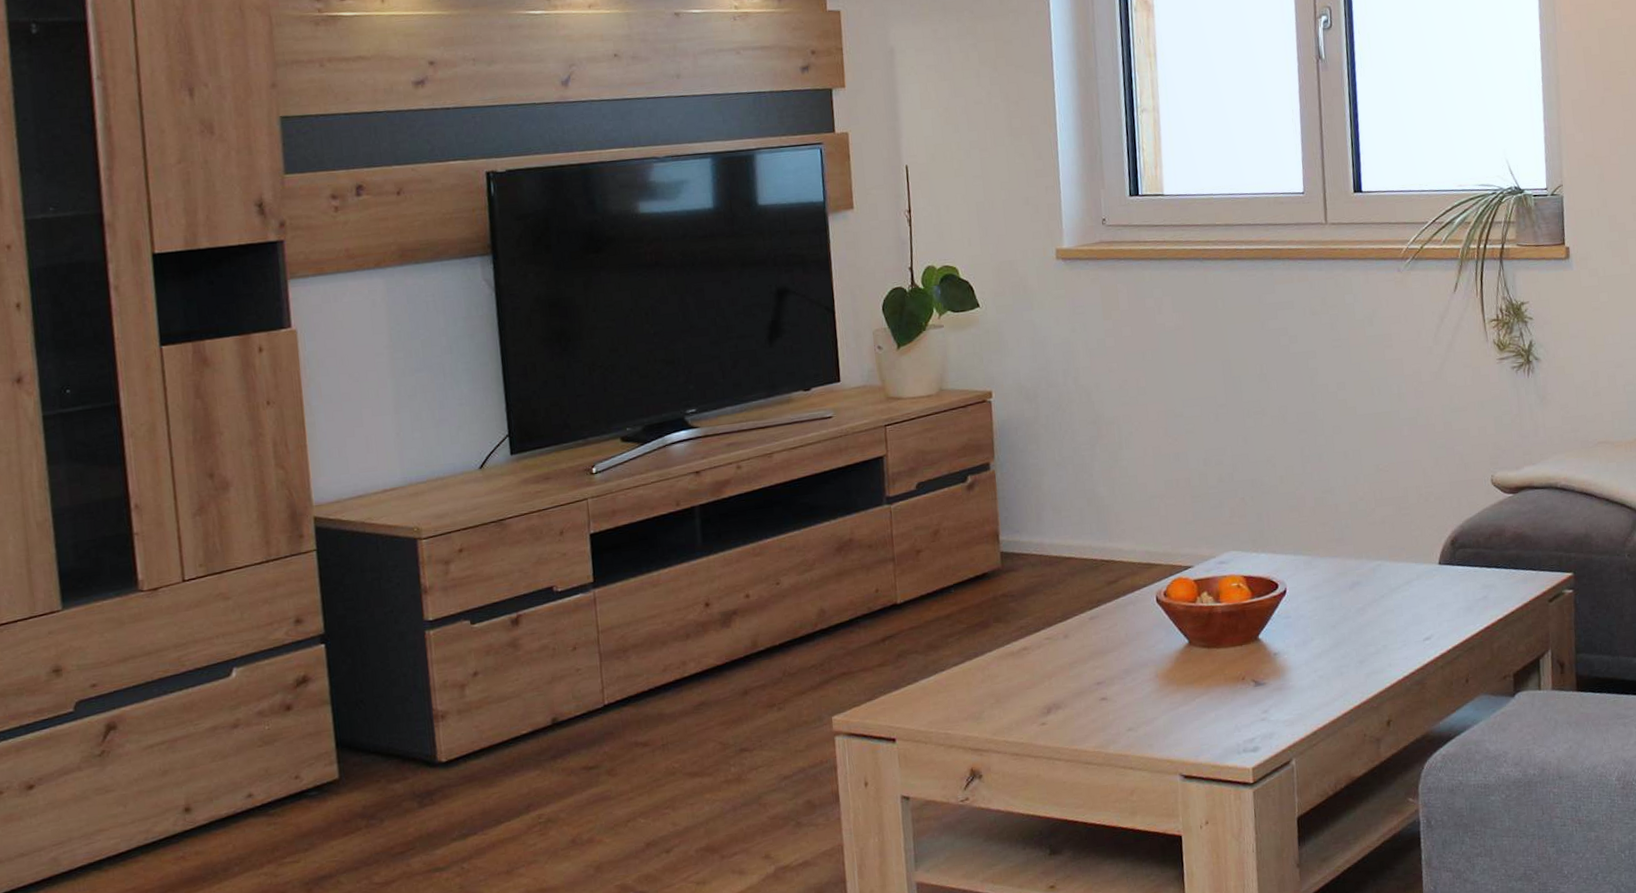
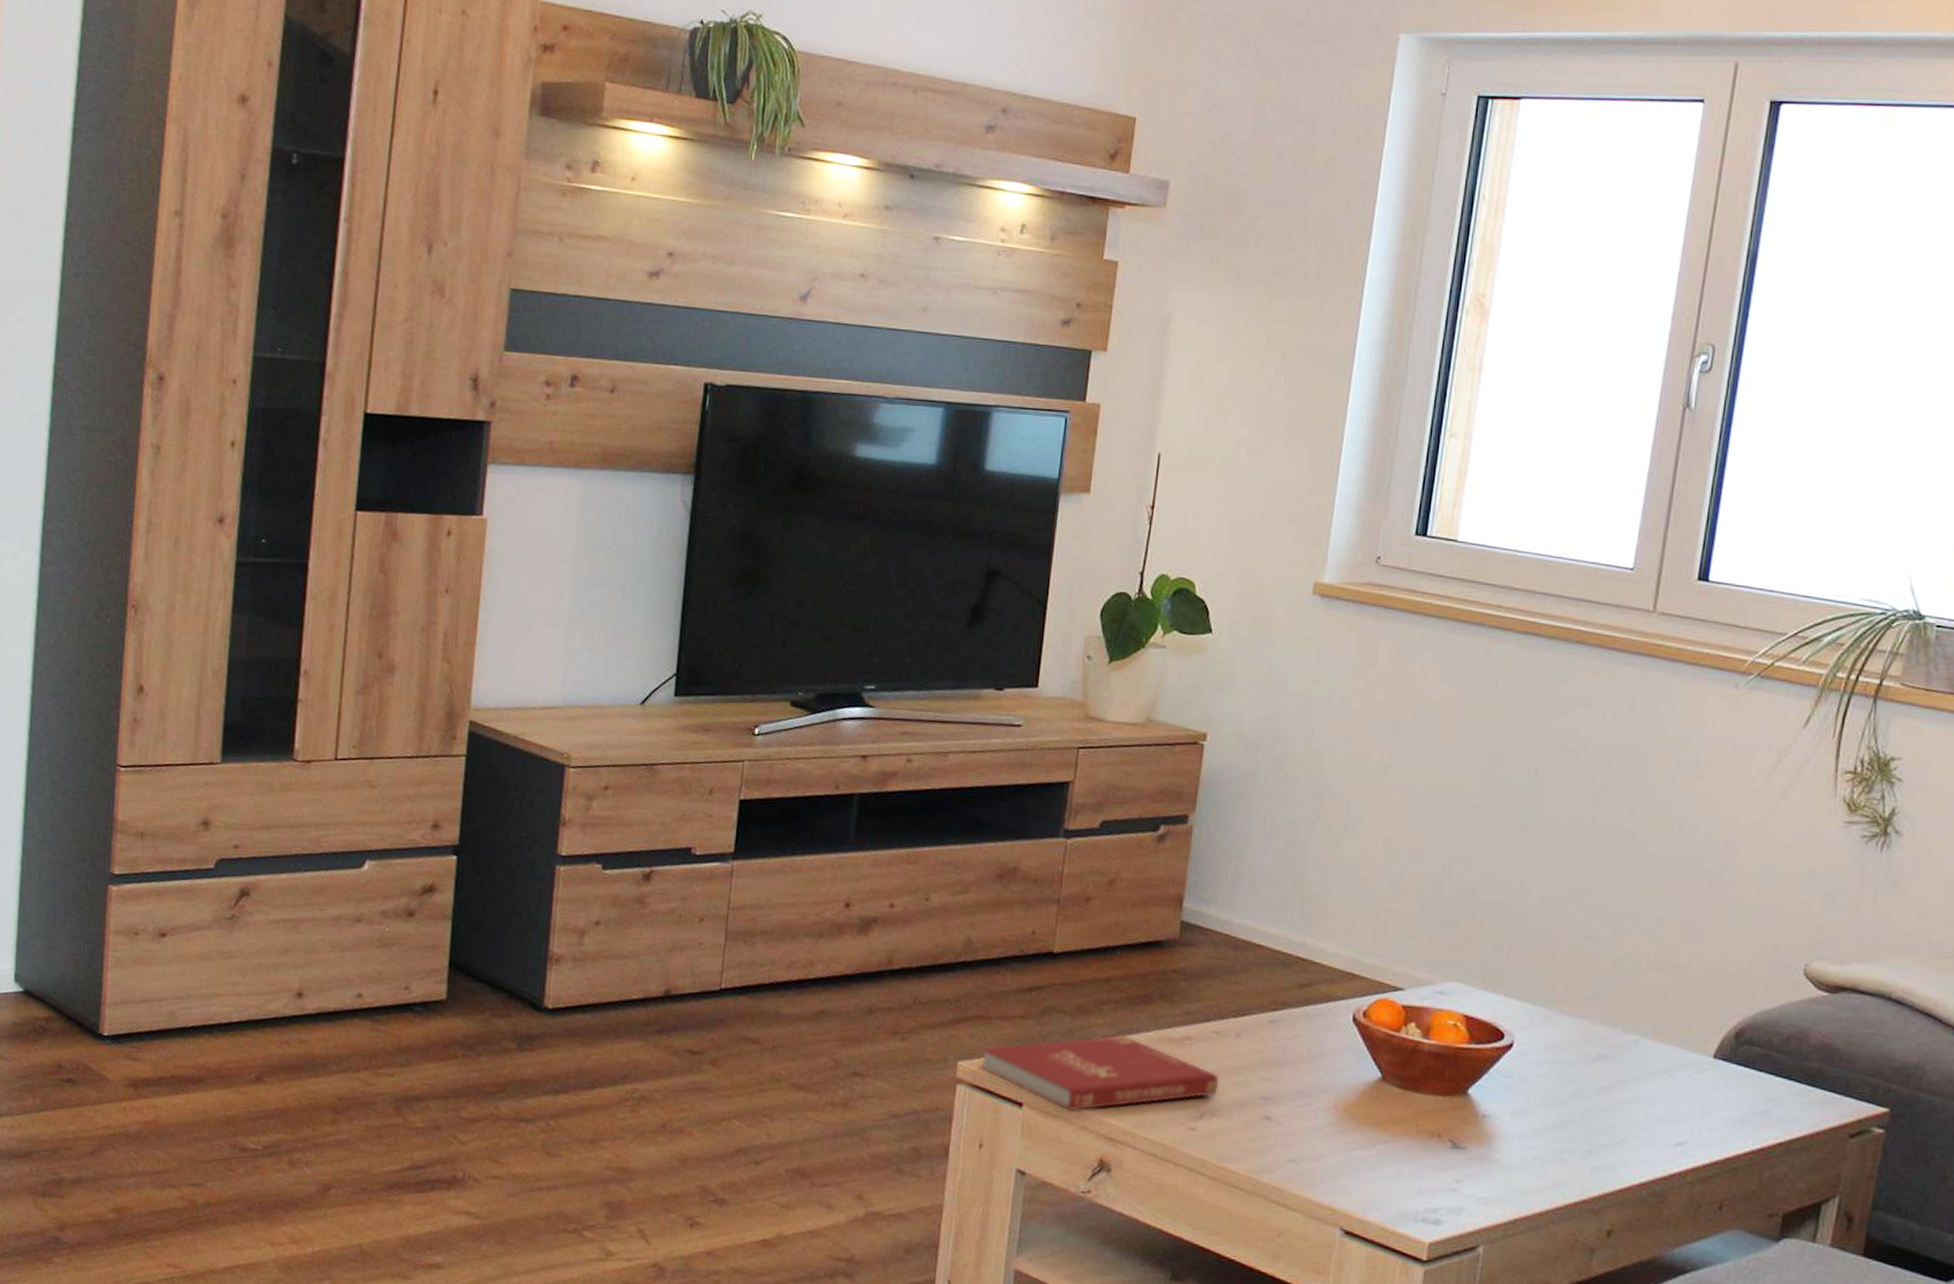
book: none [851,659,1059,735] -> present [979,1034,1219,1112]

